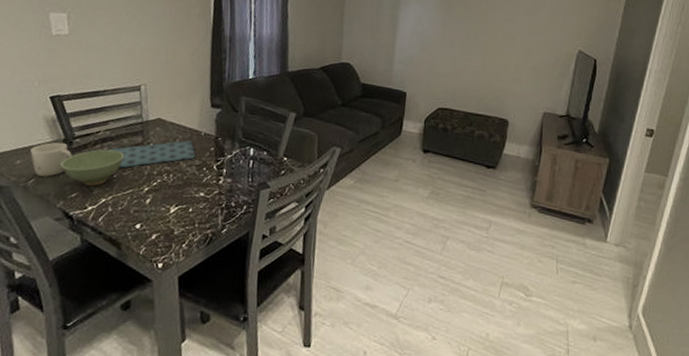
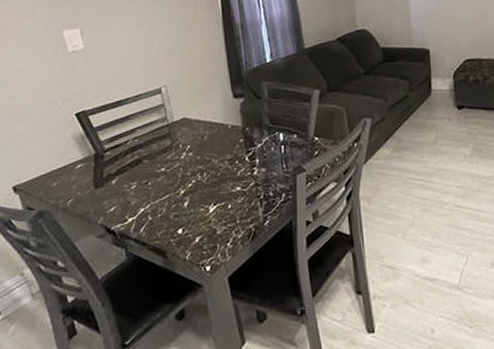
mug: present [30,142,73,177] -> none [64,157,106,195]
bowl: present [60,149,125,187] -> none [95,157,156,198]
placemat: present [107,140,195,168] -> none [139,135,225,175]

